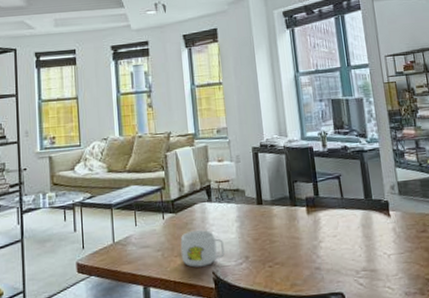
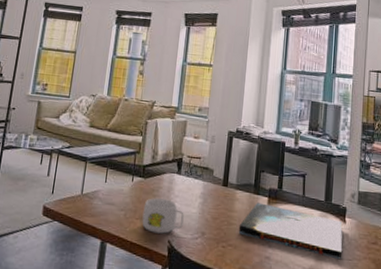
board game: none [282,214,394,256] -> present [238,202,343,260]

